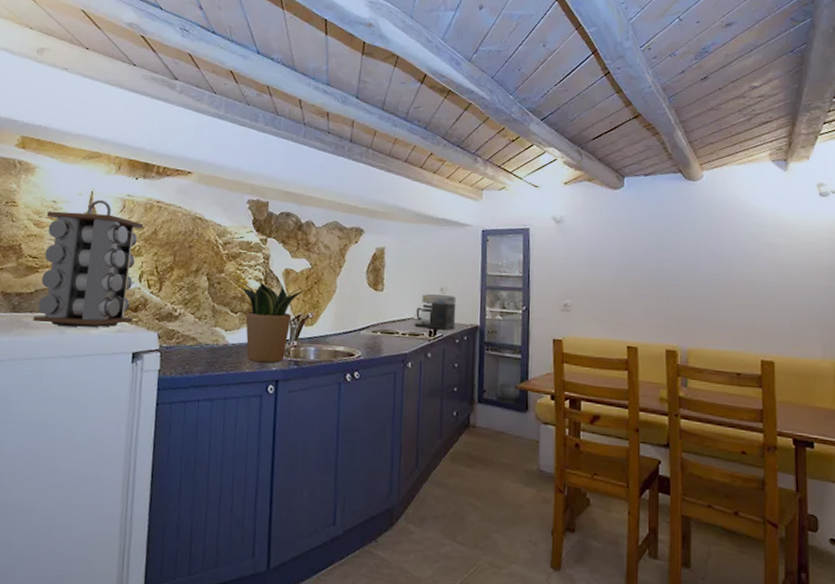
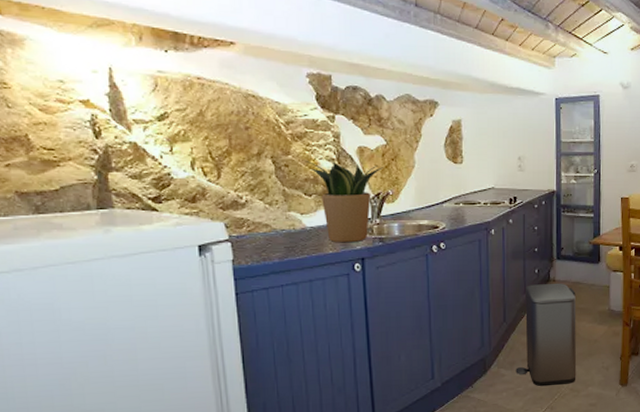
spice rack: present [33,199,144,327] -> none [54,77,192,224]
coffee maker: present [414,294,457,331] -> none [495,164,534,198]
pedal bin: none [426,428,499,557] -> present [515,283,577,387]

